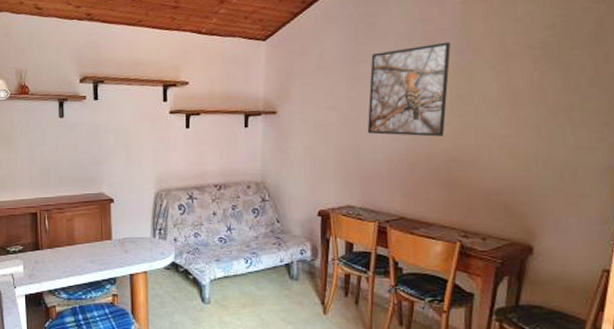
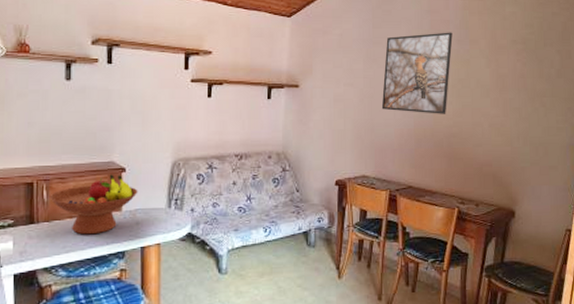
fruit bowl: none [50,204,126,261] -> present [49,174,138,235]

